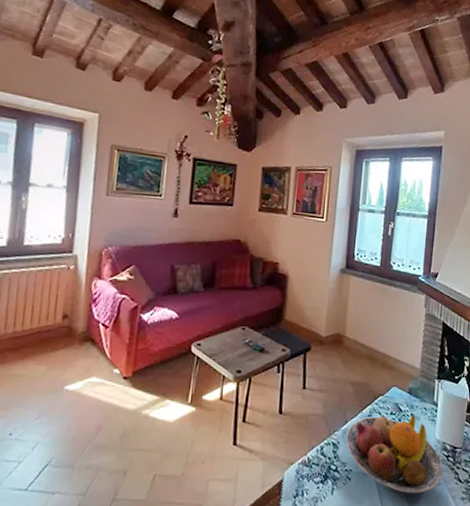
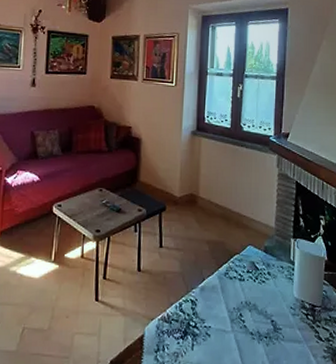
fruit bowl: present [346,415,443,494] -> none [204,273,302,351]

